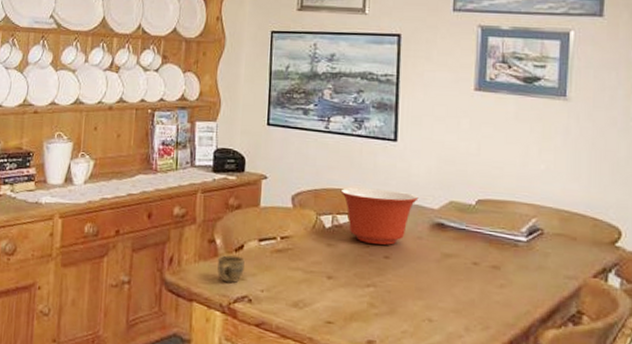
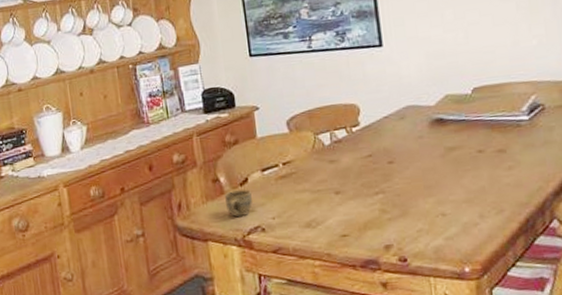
mixing bowl: present [340,187,419,245] -> none [334,95,414,153]

